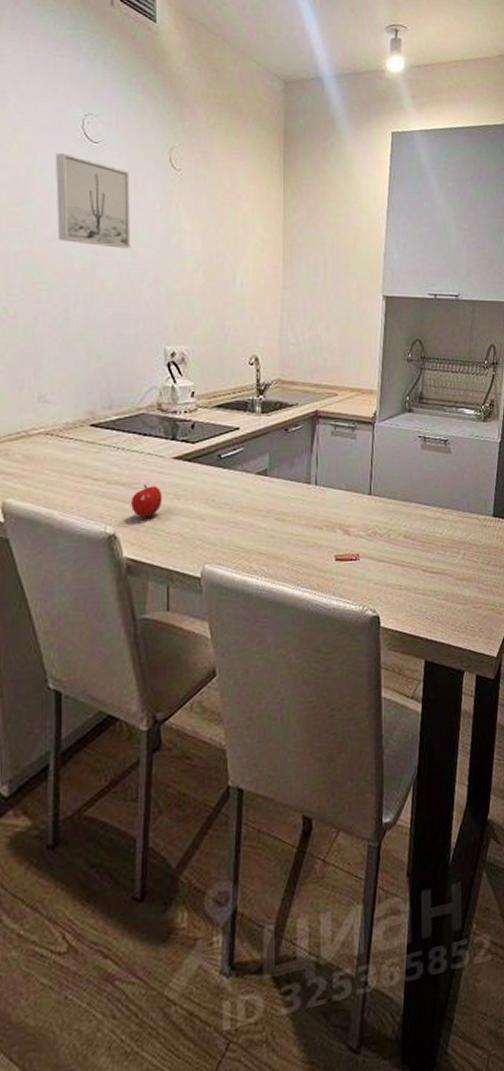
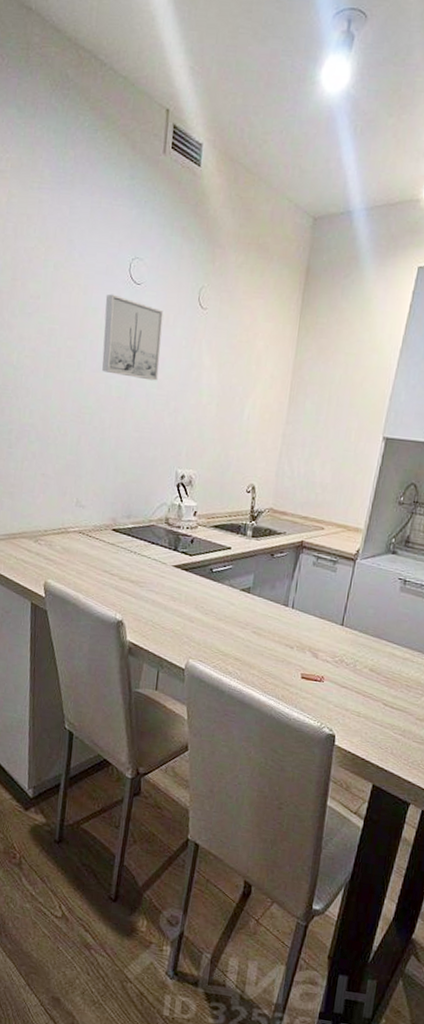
apple: present [131,484,163,517] -> none [137,584,162,612]

